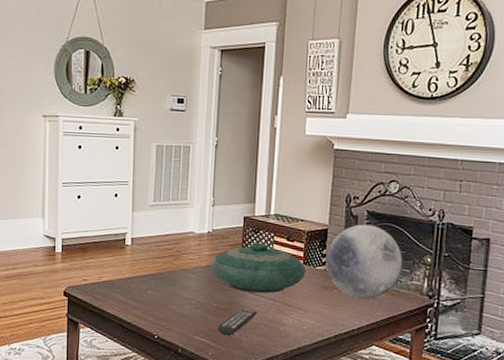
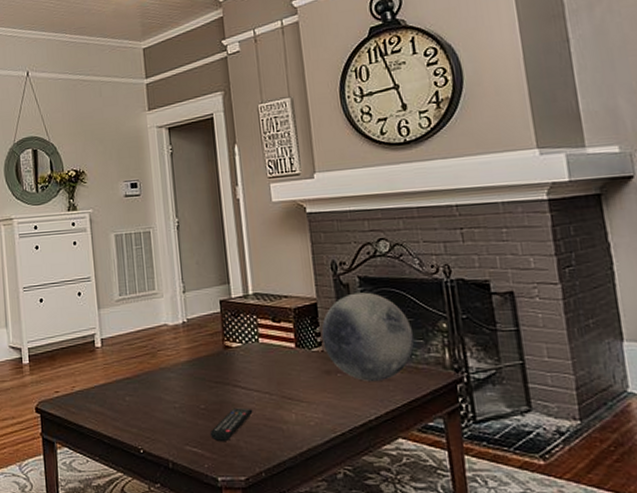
decorative bowl: present [210,242,306,293] -> none [191,327,301,387]

